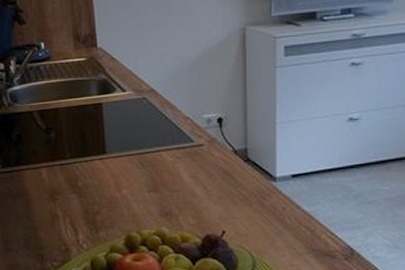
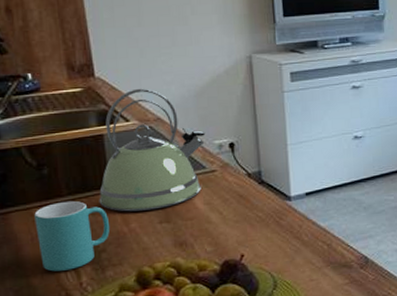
mug: none [42,164,105,227] -> present [34,200,110,272]
kettle: none [96,59,195,179] -> present [99,88,206,212]

